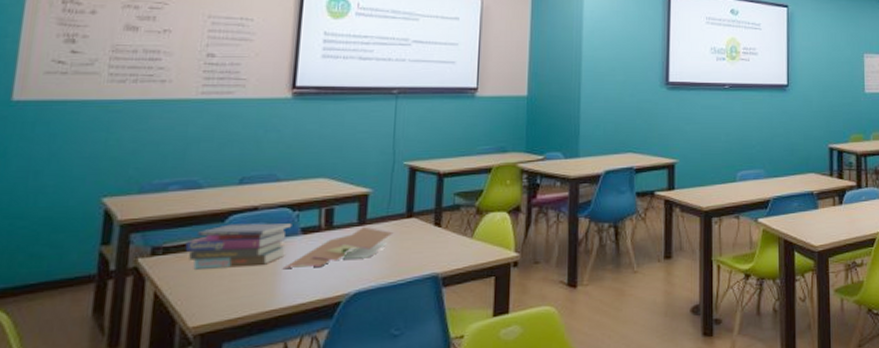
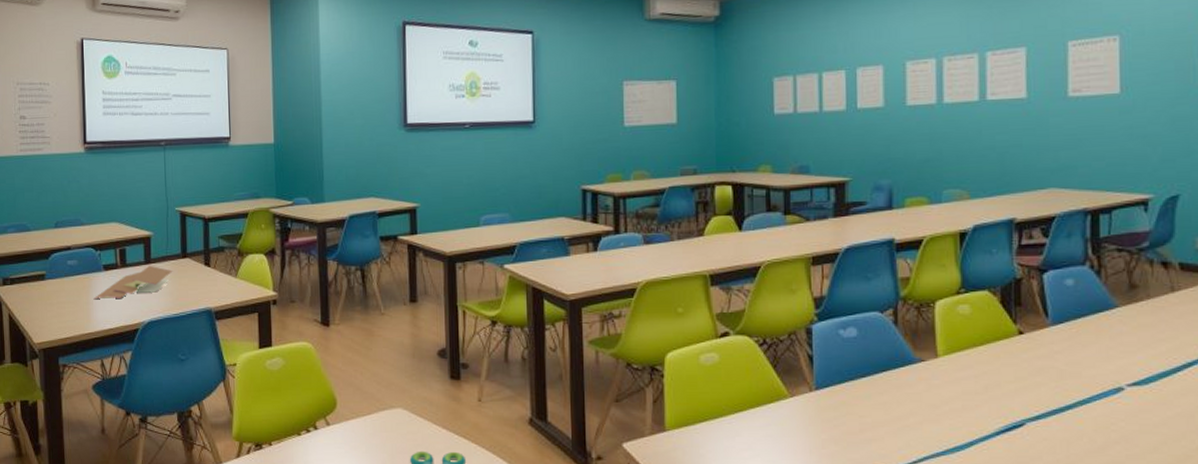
books: present [185,223,292,269] -> none [24,260,97,297]

